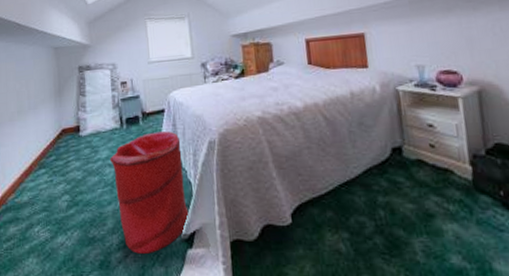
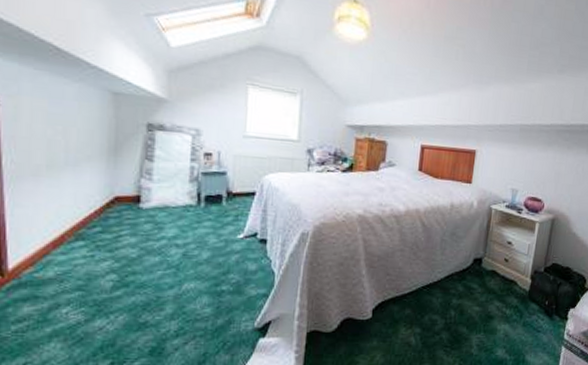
laundry hamper: present [109,131,190,254] -> none [177,215,269,341]

